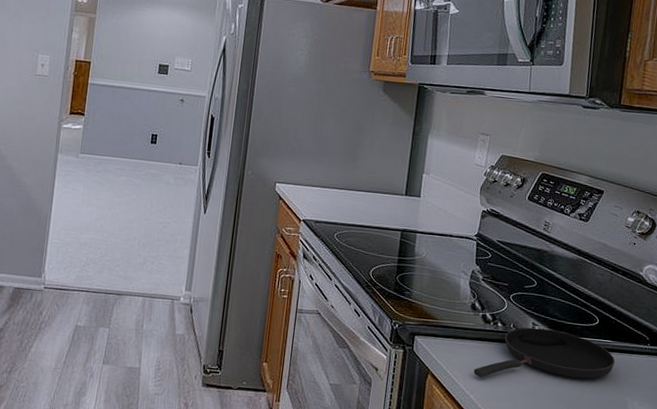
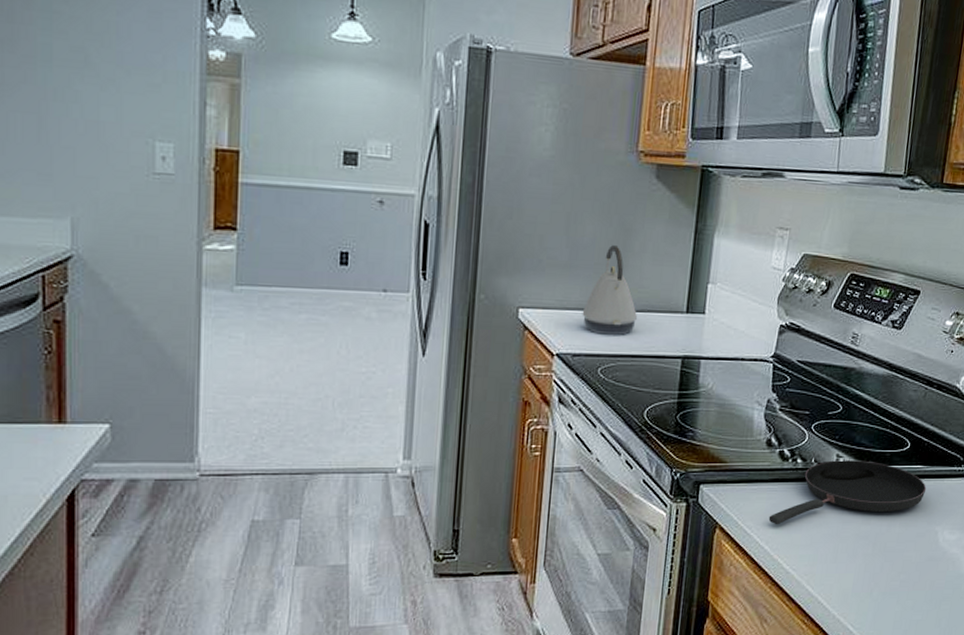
kettle: none [323,140,367,209] -> present [582,245,638,335]

